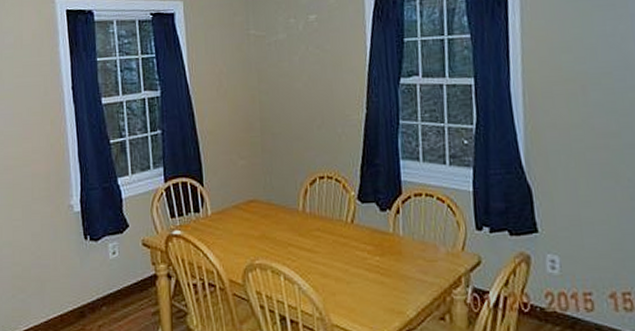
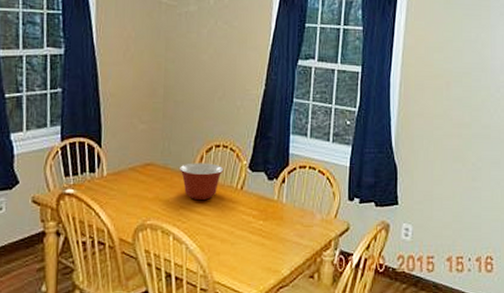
mixing bowl: none [283,196,331,236] -> present [179,163,224,200]

